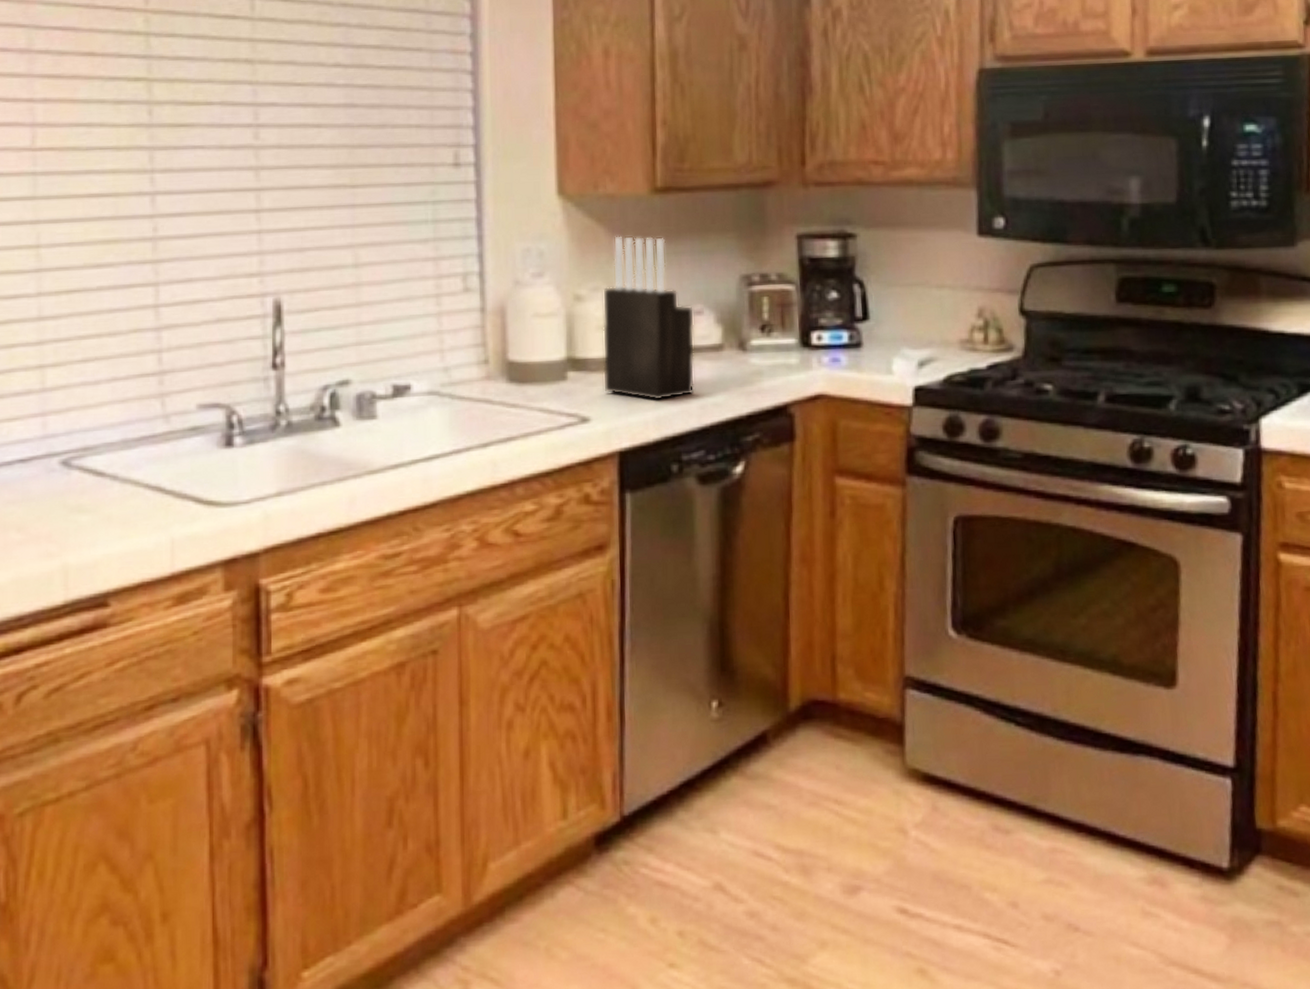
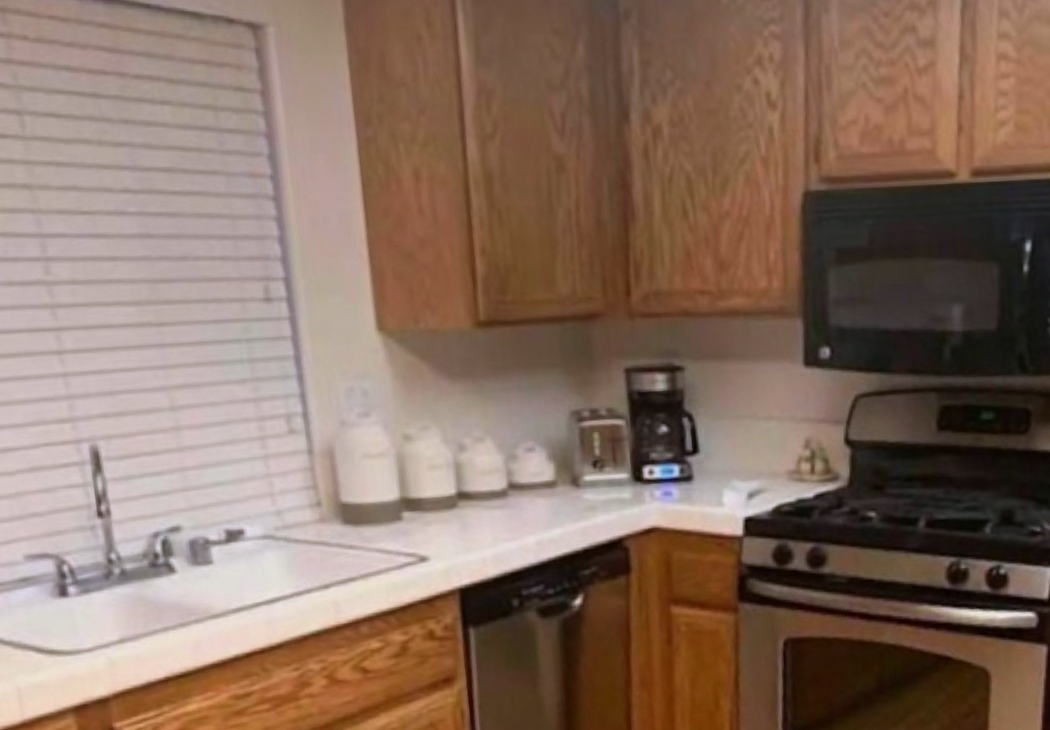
knife block: present [602,236,695,400] -> none [431,372,531,538]

